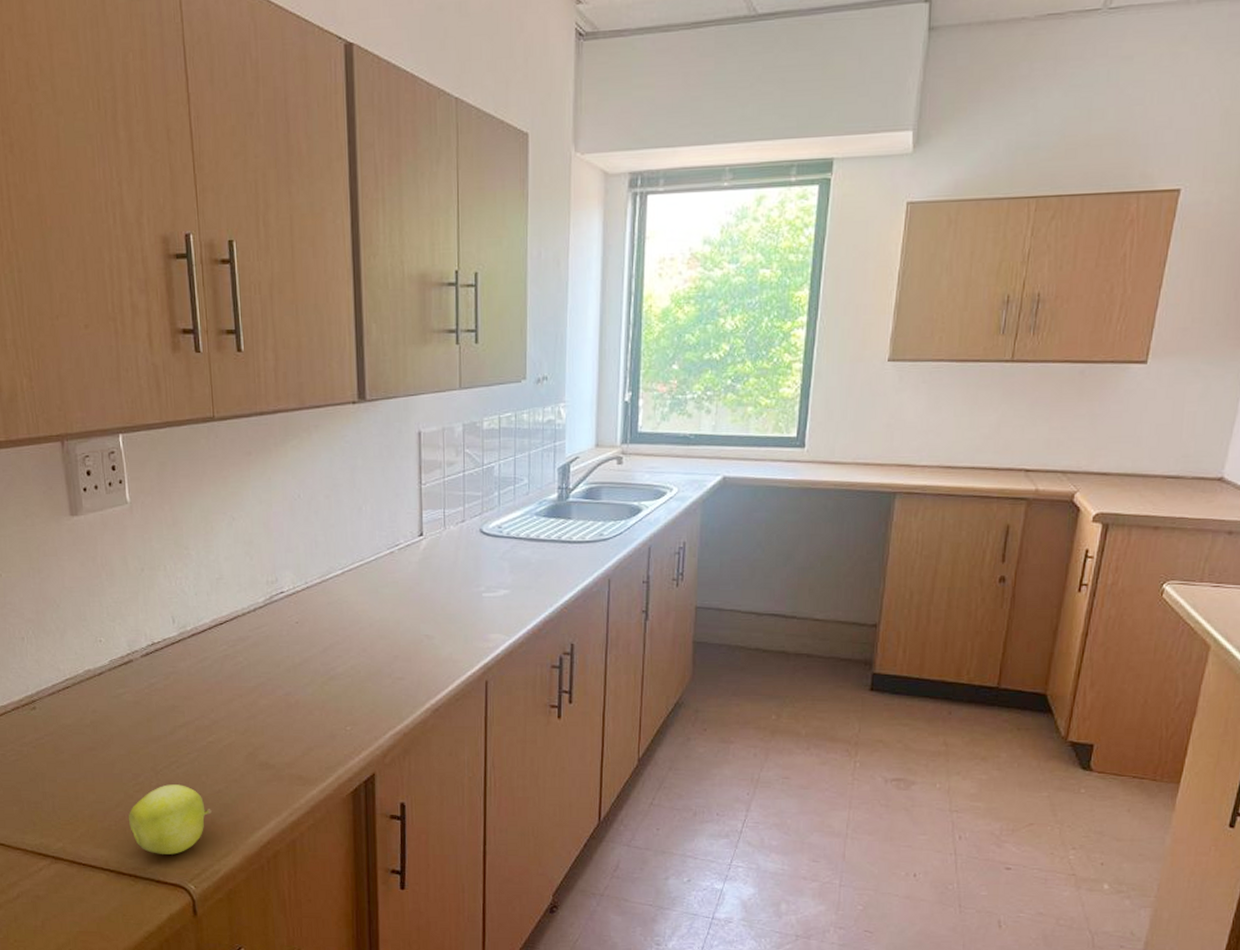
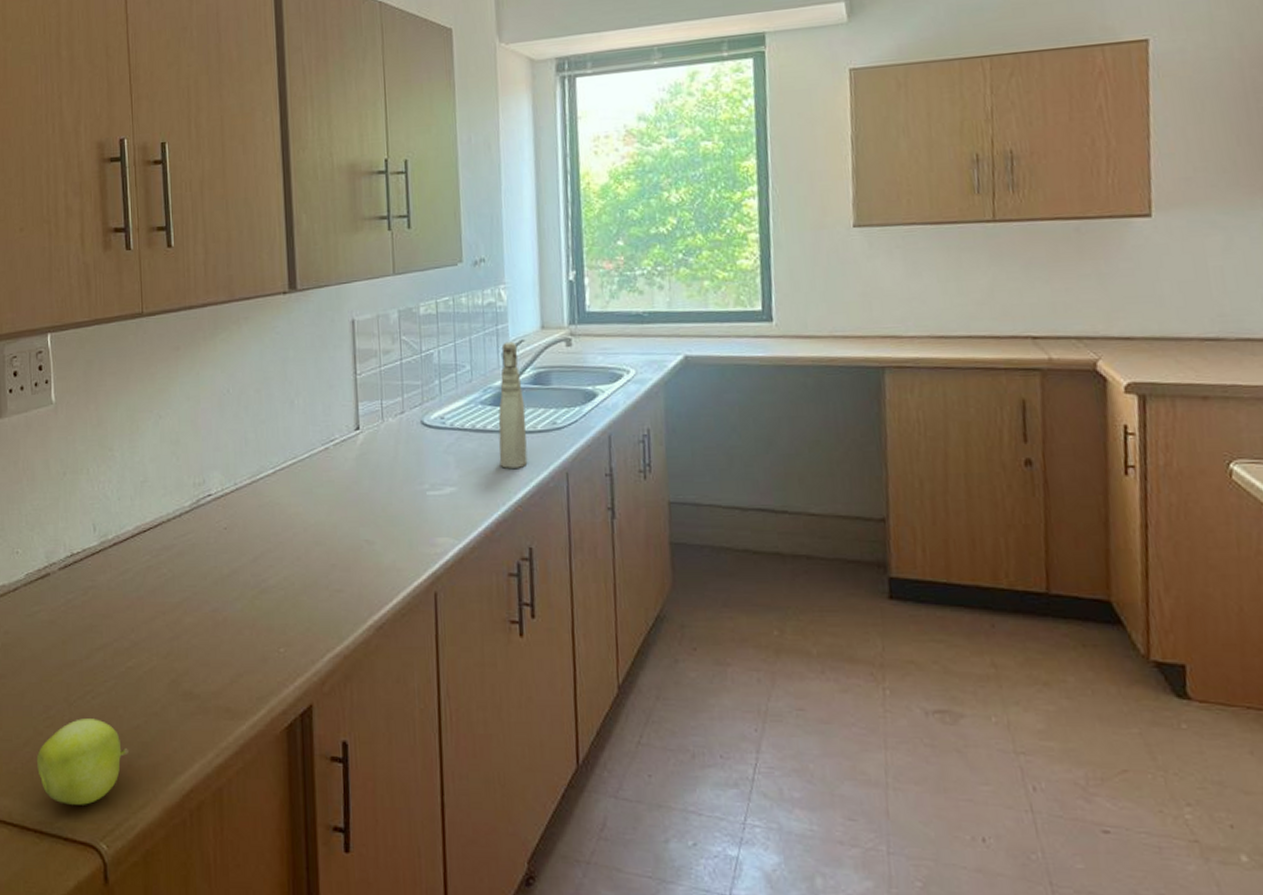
spray bottle: none [549,458,576,574] -> present [498,341,528,468]

